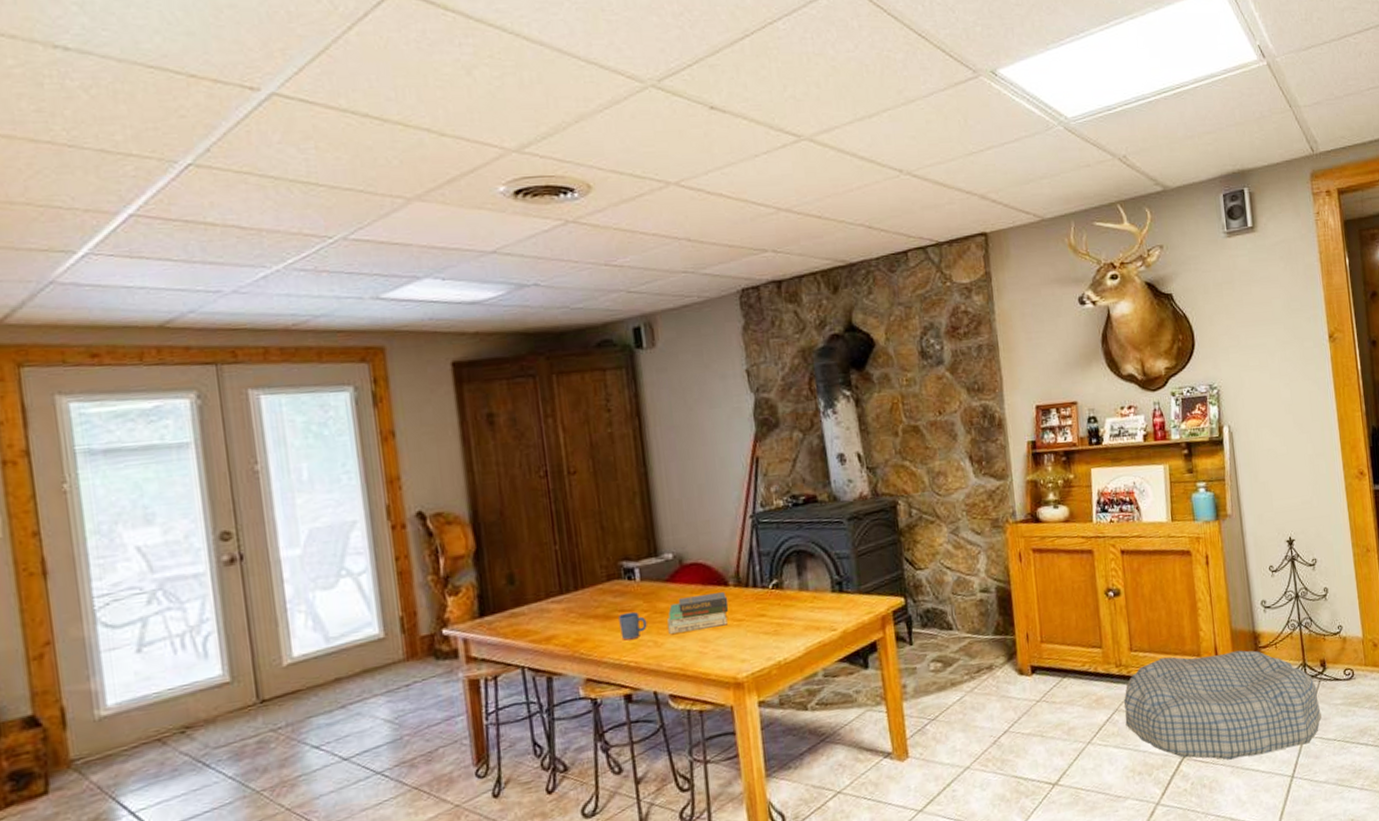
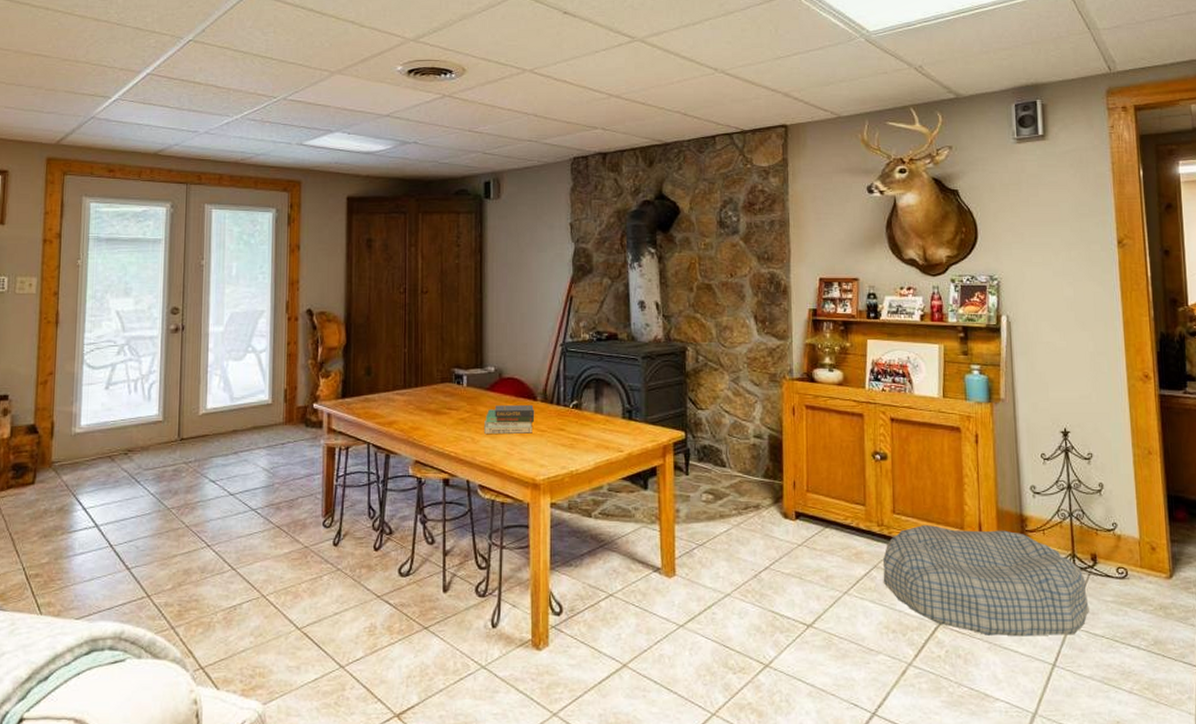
mug: present [619,611,647,641] -> none [446,411,468,434]

